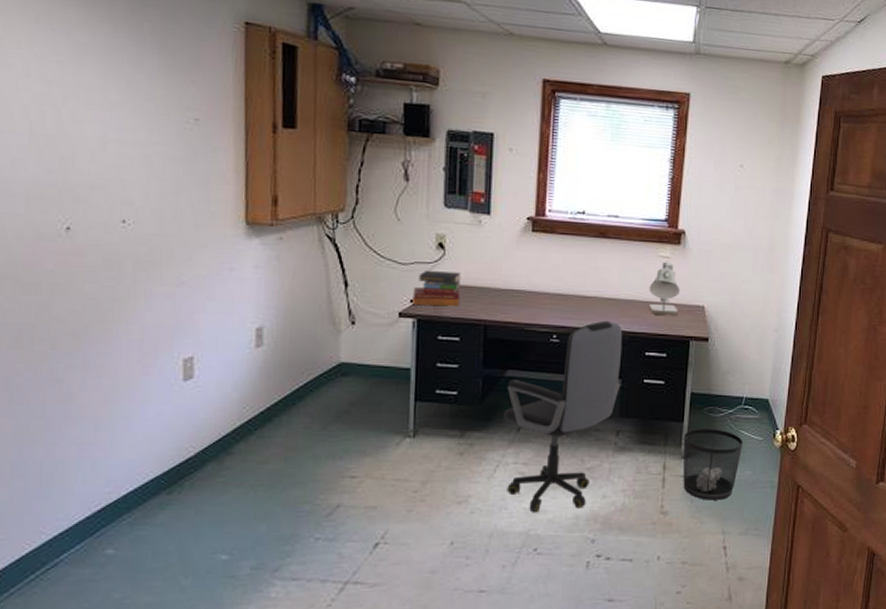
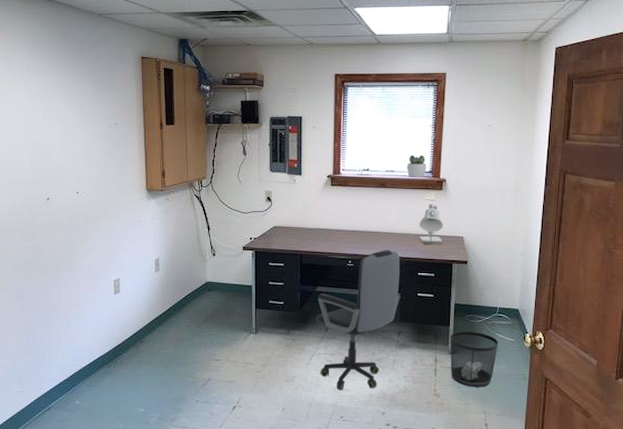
books: present [412,269,462,307] -> none [251,216,284,242]
succulent plant: none [635,196,662,228] -> present [406,155,427,178]

